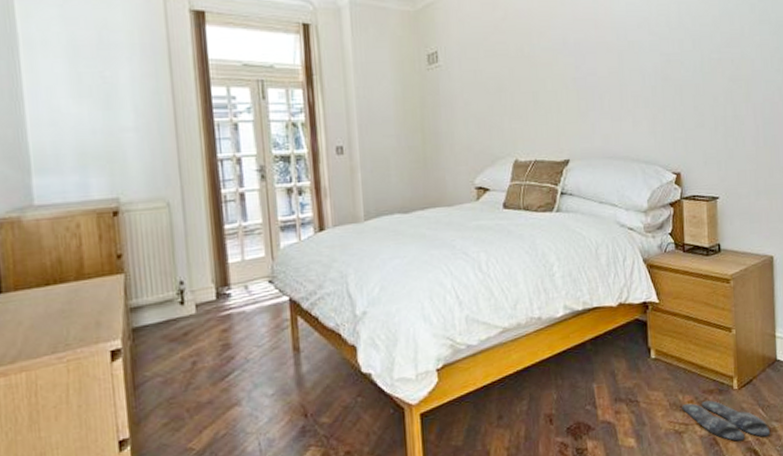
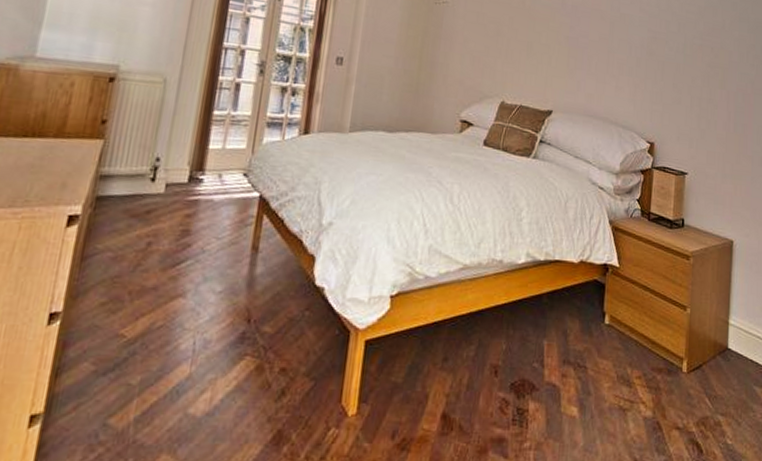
slippers: present [682,400,770,442] -> none [629,378,714,430]

